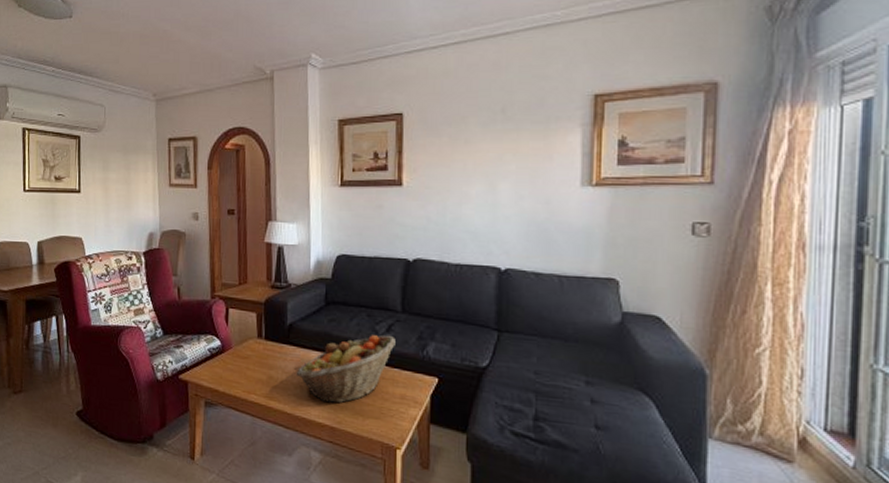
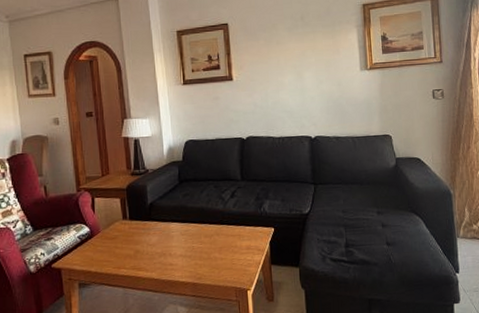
fruit basket: present [296,335,396,403] -> none [159,200,239,264]

